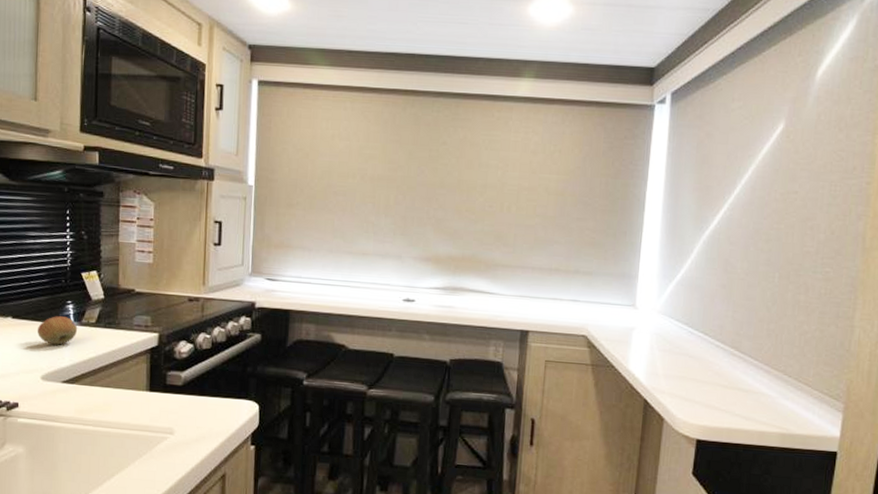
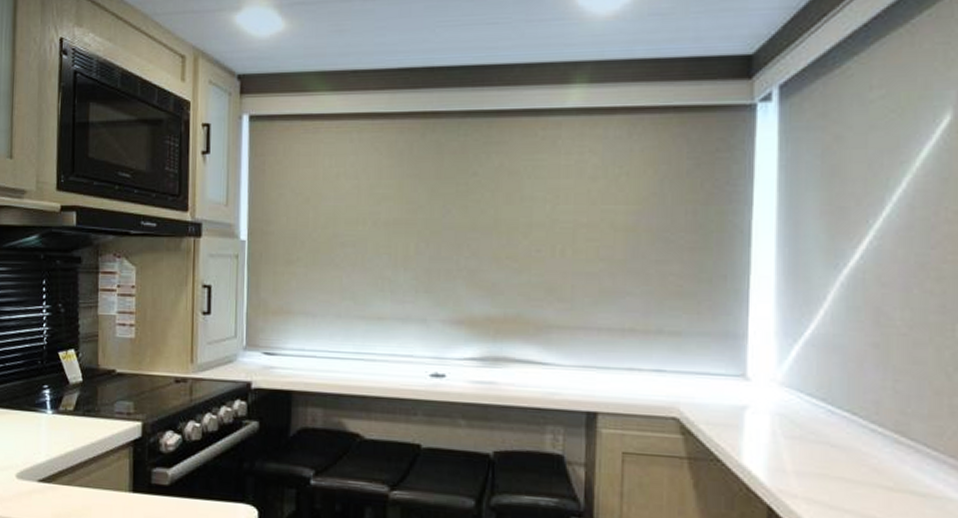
fruit: present [38,316,78,345] -> none [13,403,55,437]

